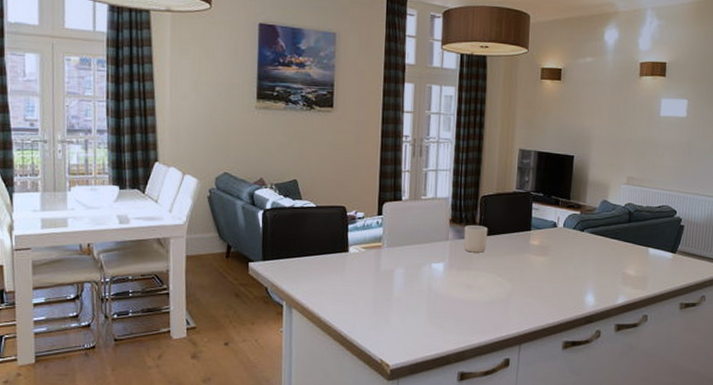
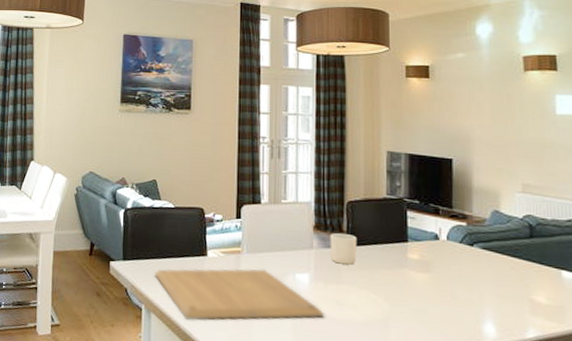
chopping board: none [296,261,457,312] -> present [155,268,325,320]

